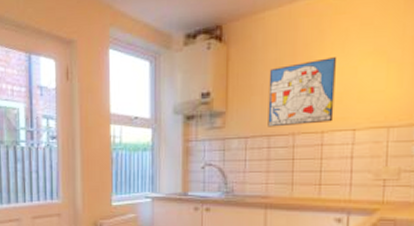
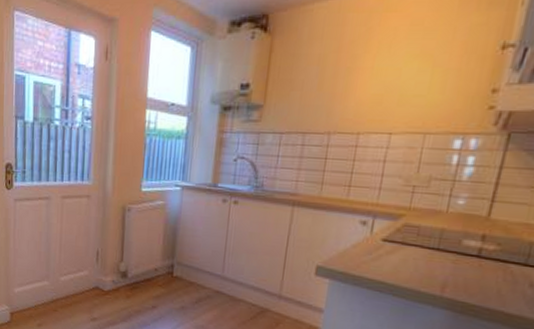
wall art: present [268,57,336,127] -> none [304,57,381,125]

